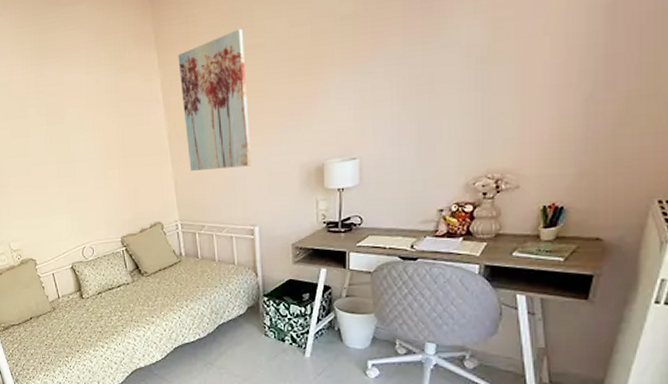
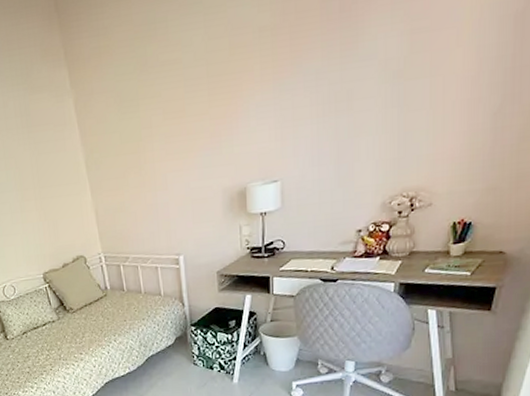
wall art: present [178,28,252,171] -> none [90,41,174,200]

